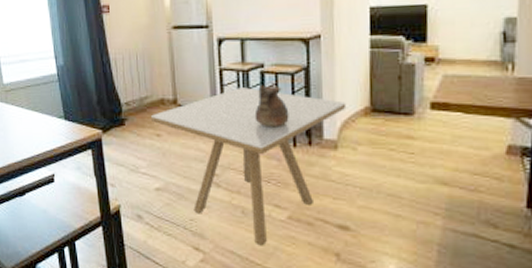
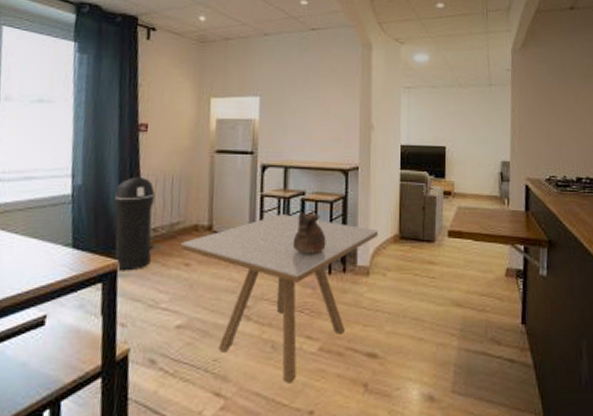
trash can: none [90,55,127,140] -> present [113,176,155,271]

